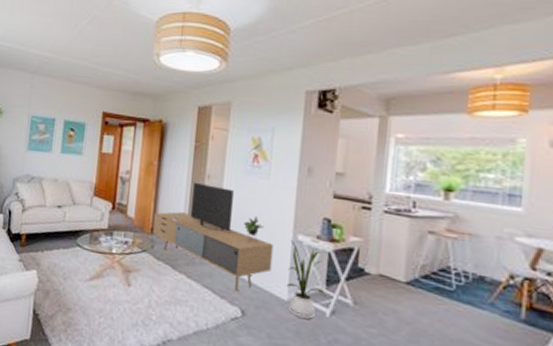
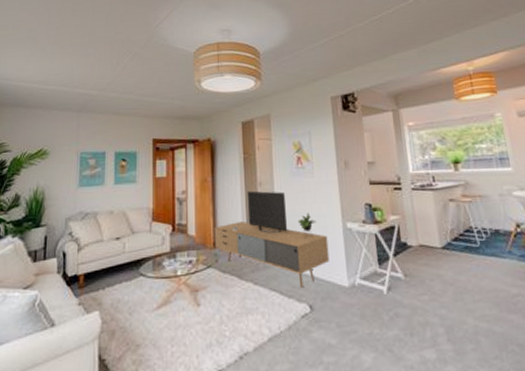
house plant: present [286,240,327,320] -> none [341,229,381,302]

